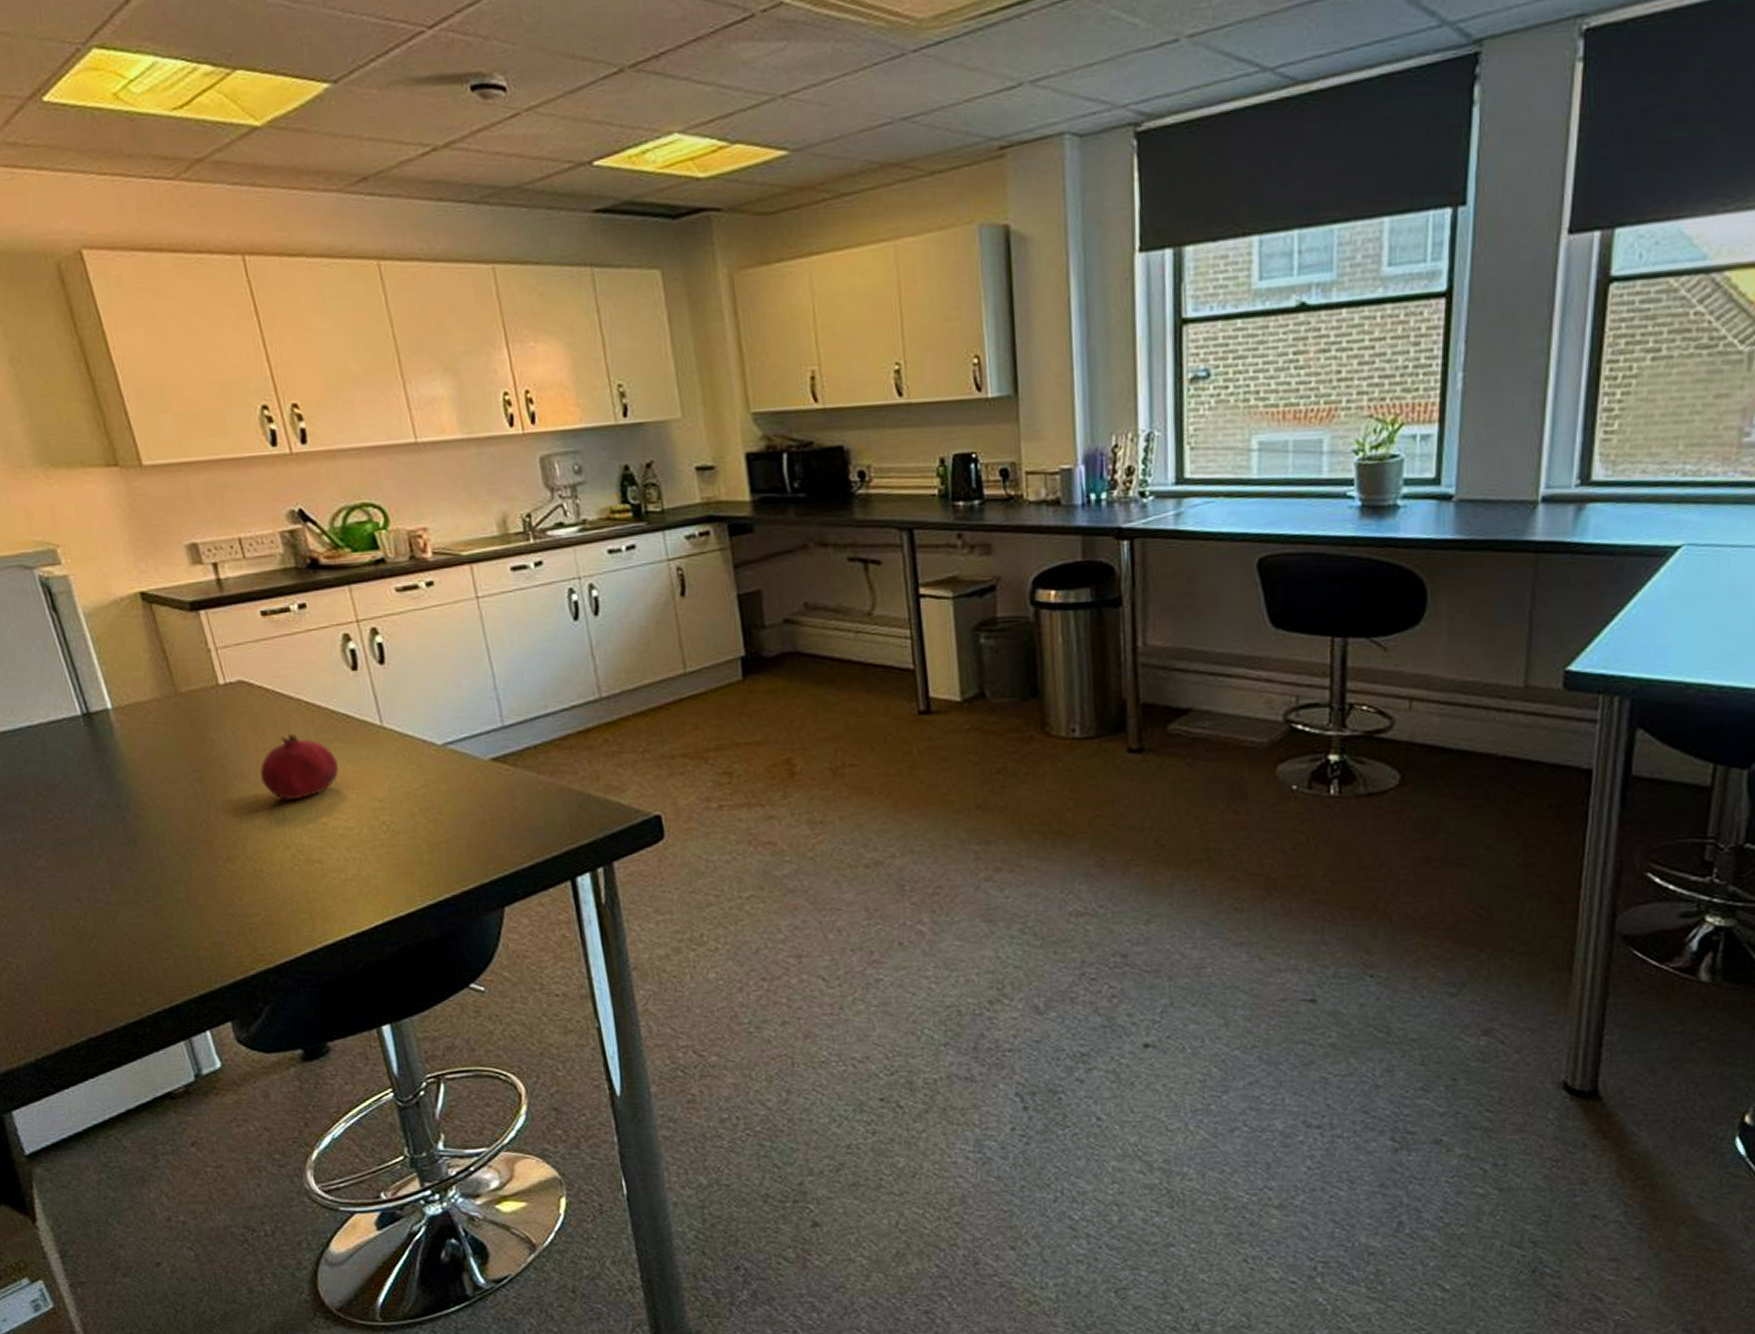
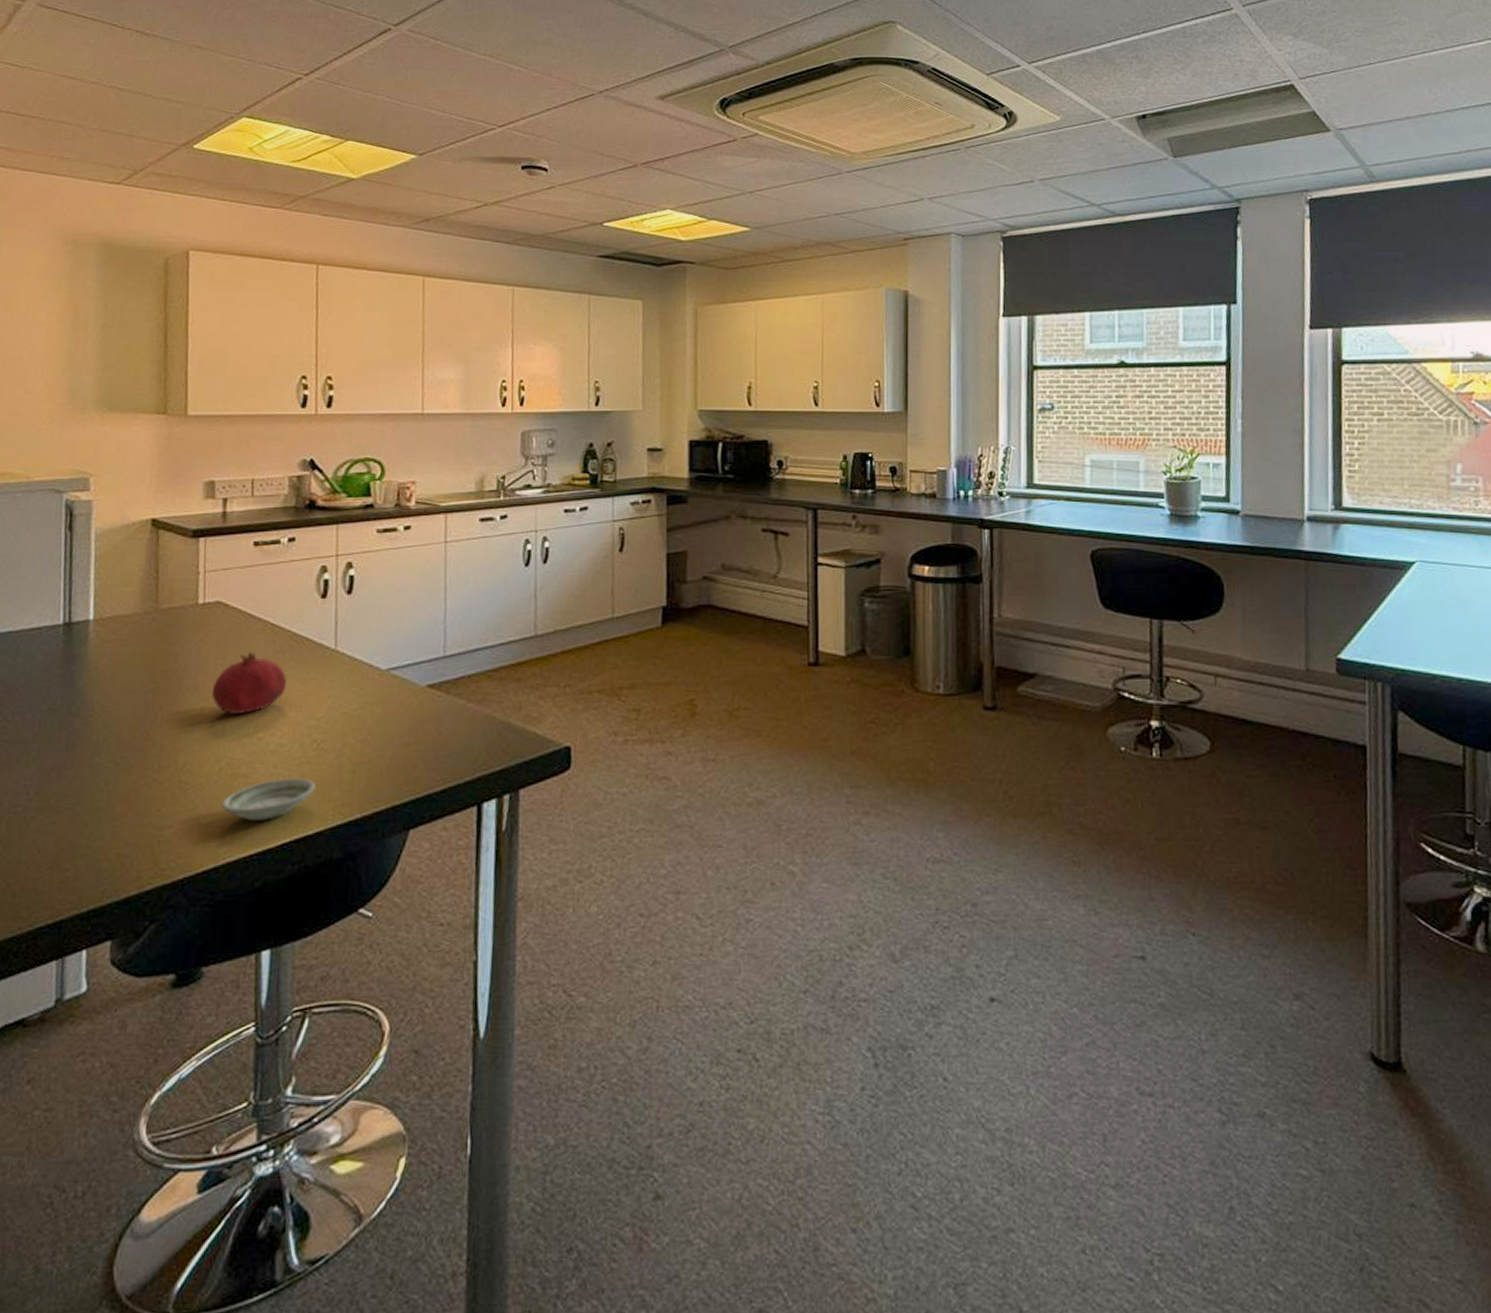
saucer: none [303,861,396,905] -> present [221,778,316,820]

